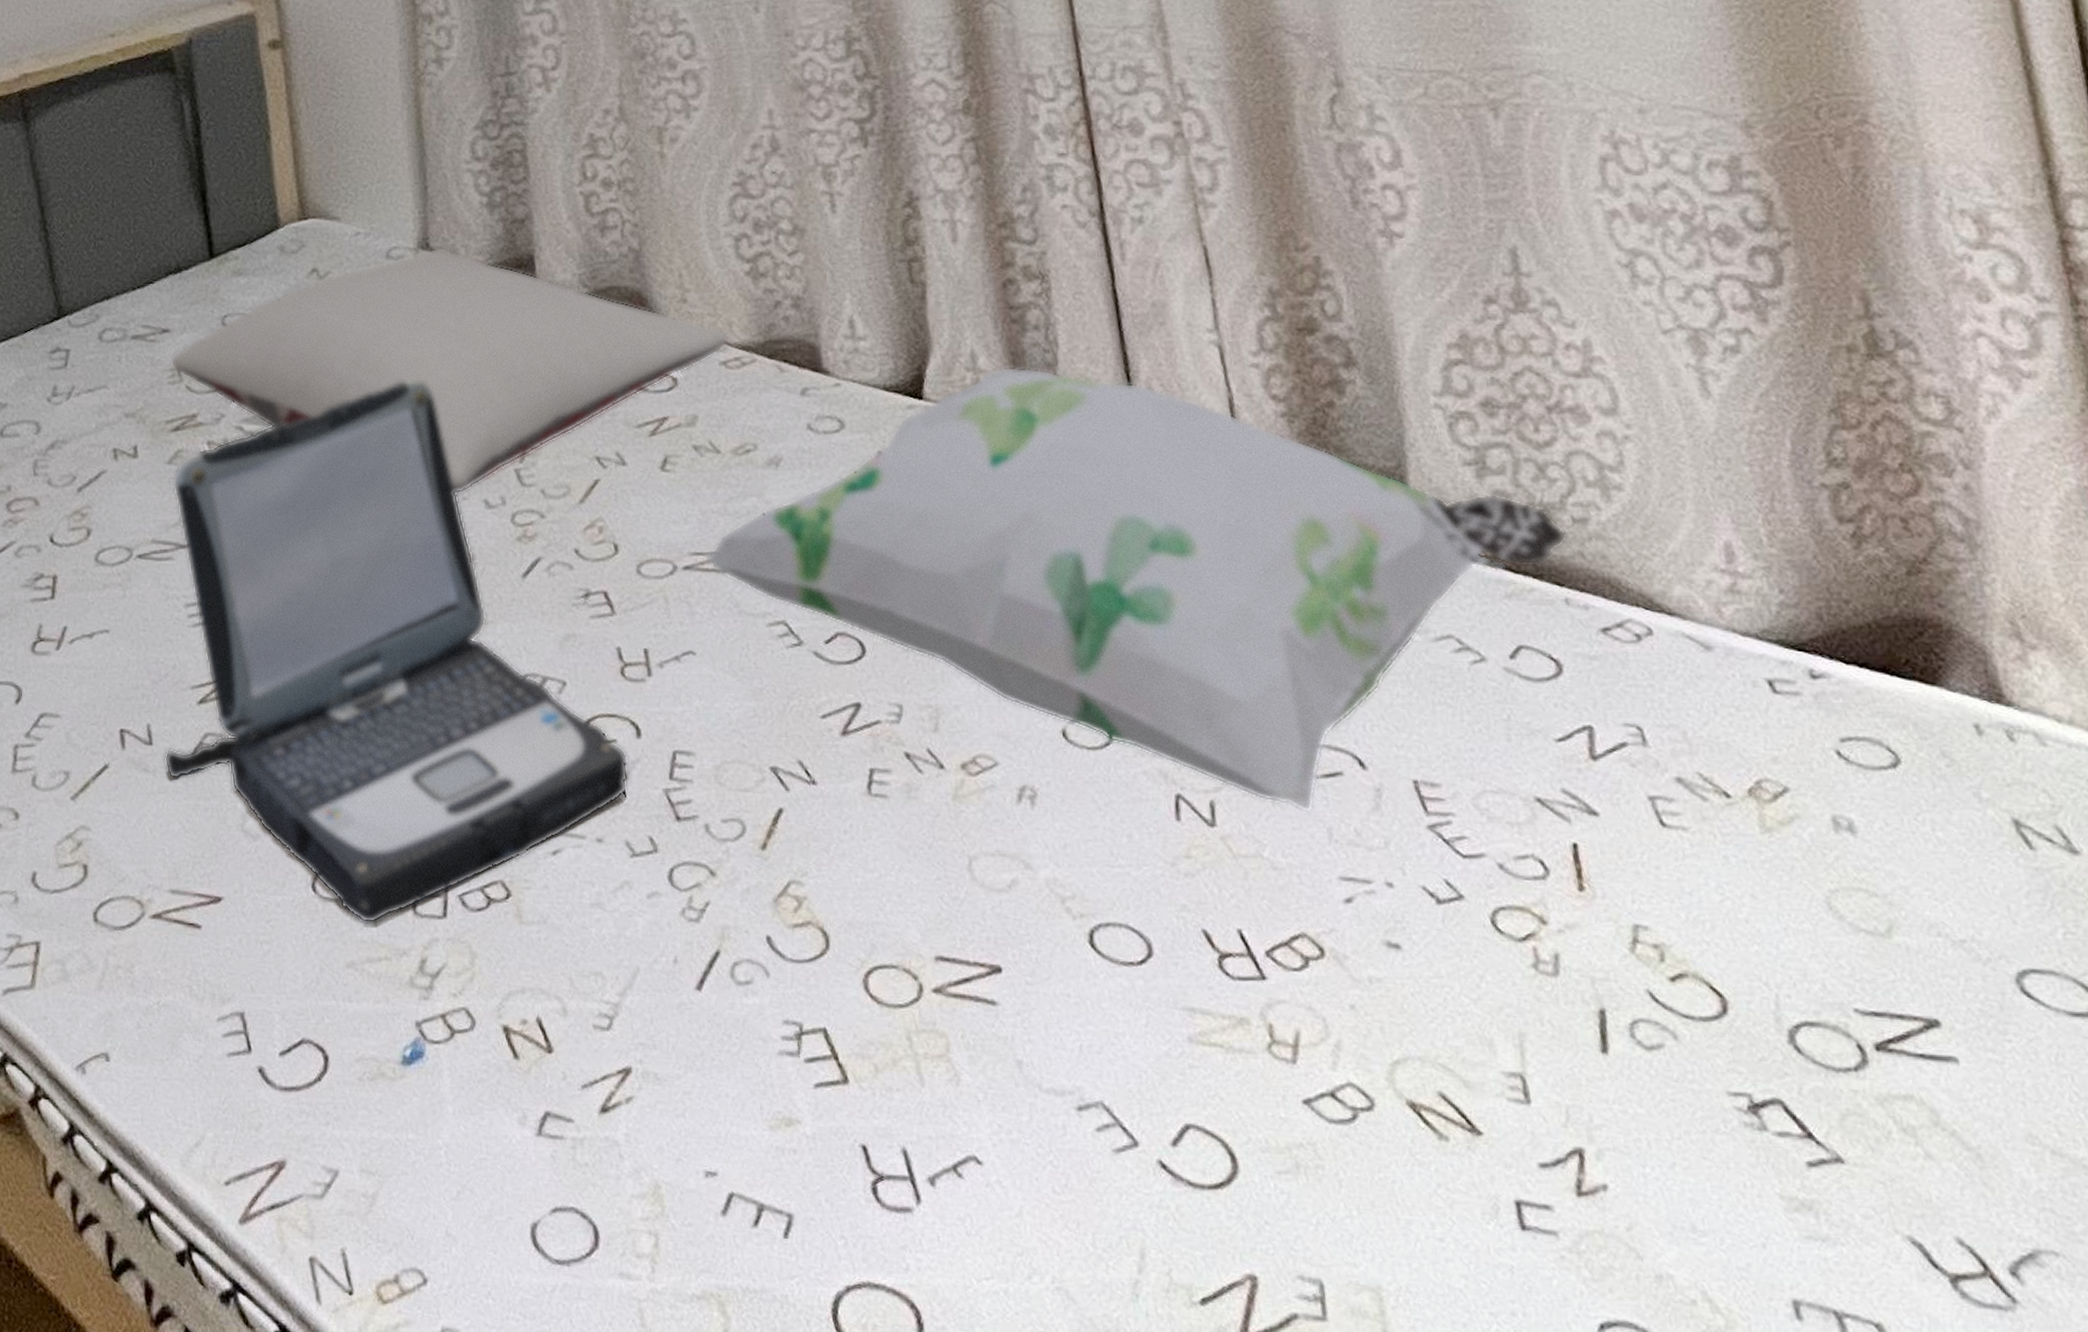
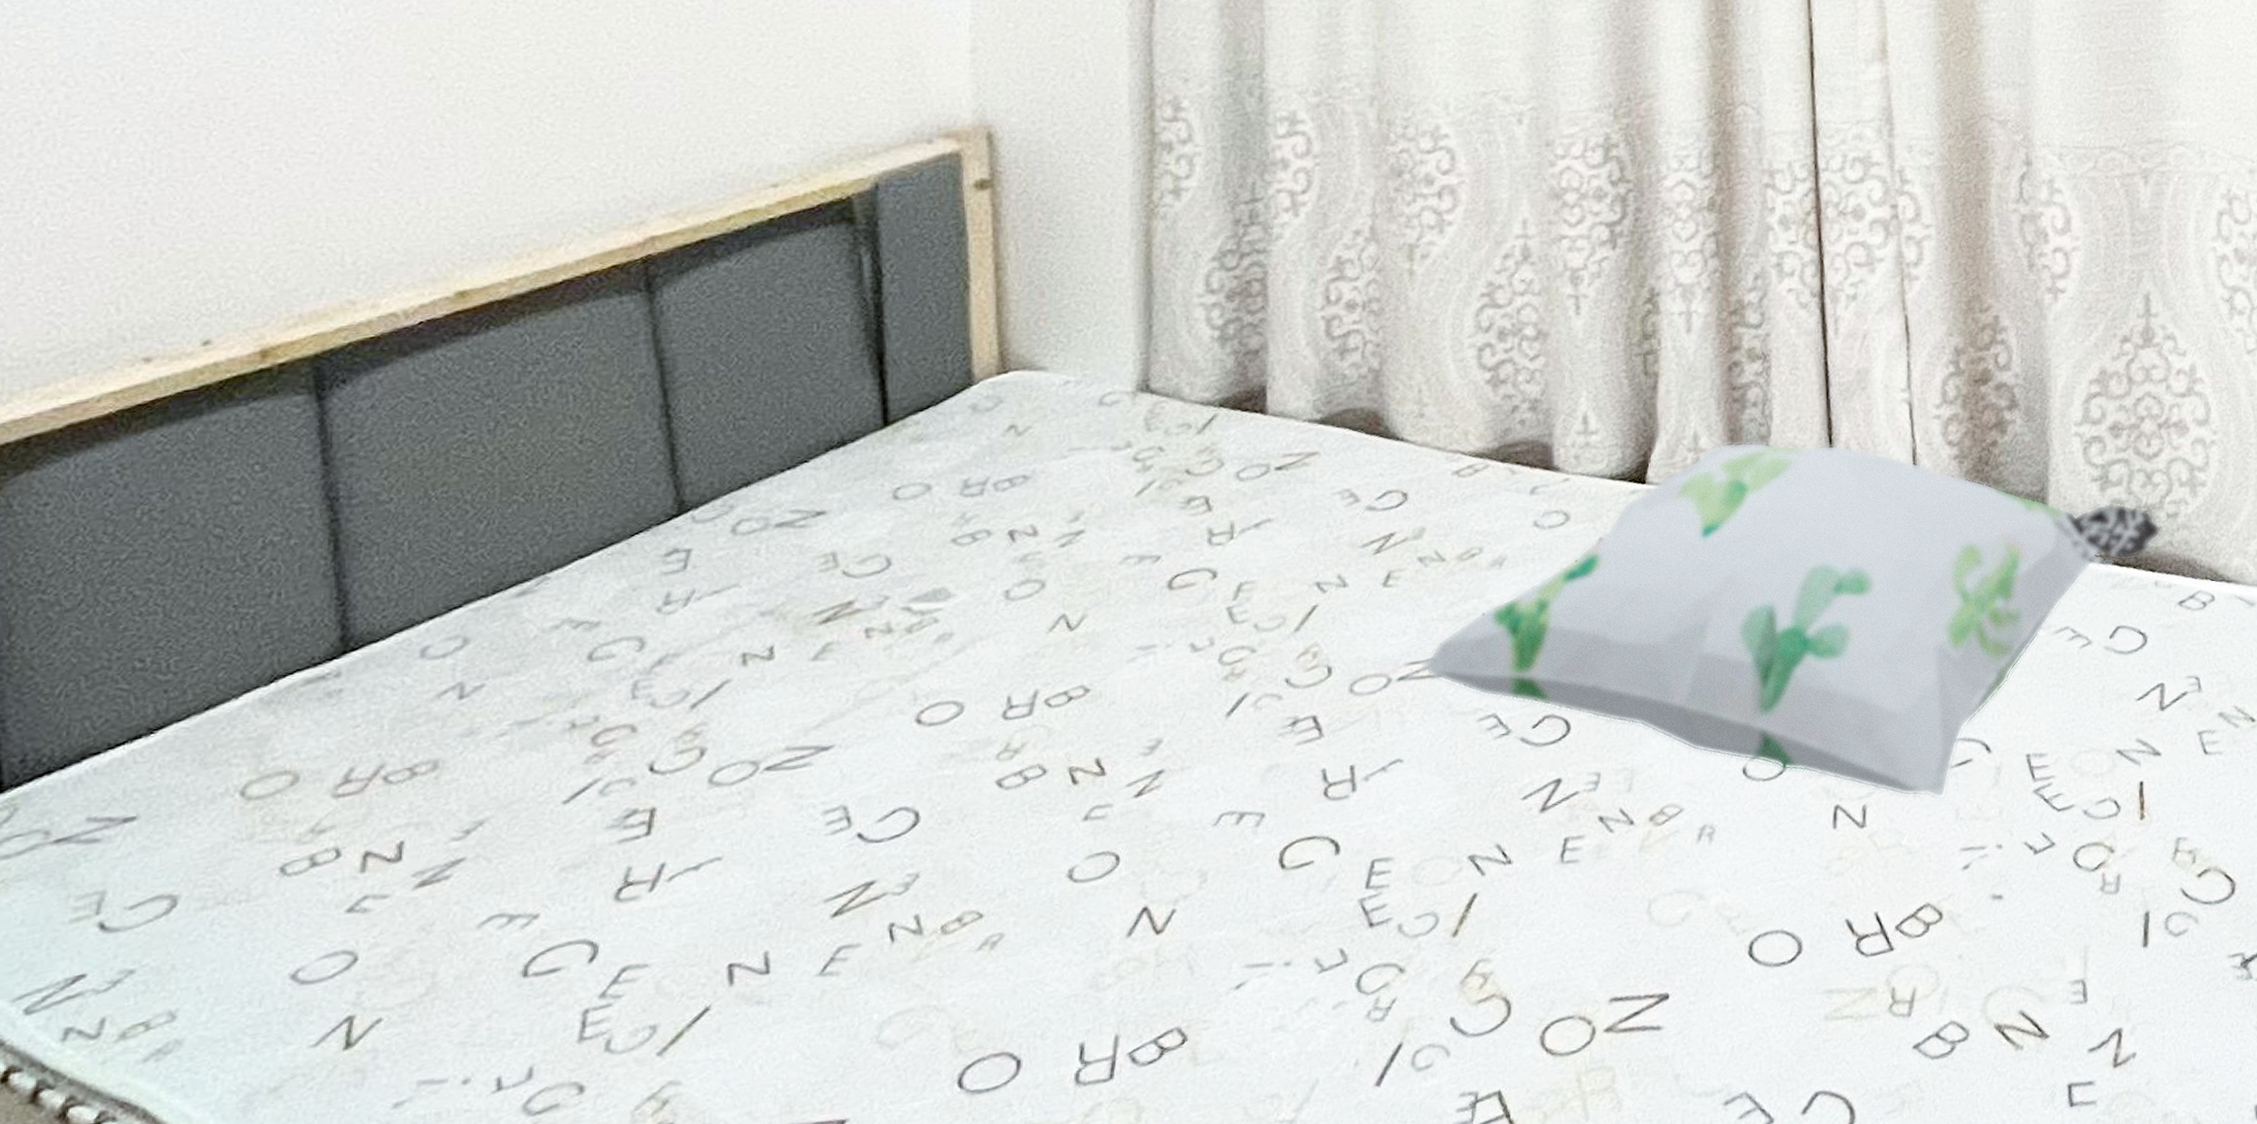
laptop: present [164,379,629,924] -> none [783,529,1325,1107]
pillow: present [170,246,730,495] -> none [824,386,1464,644]

